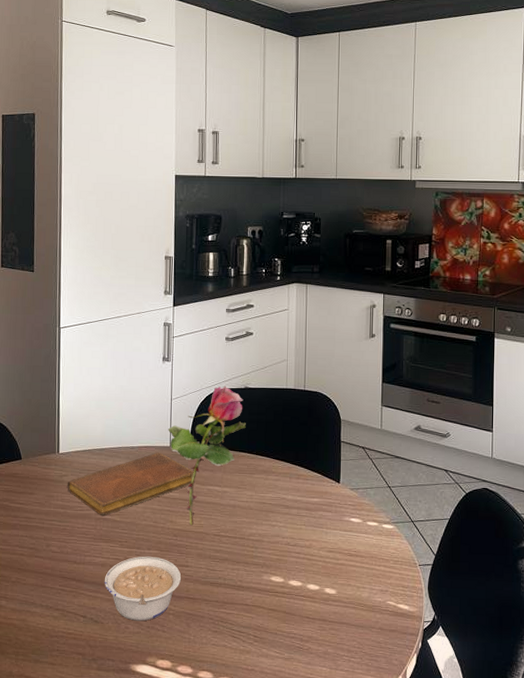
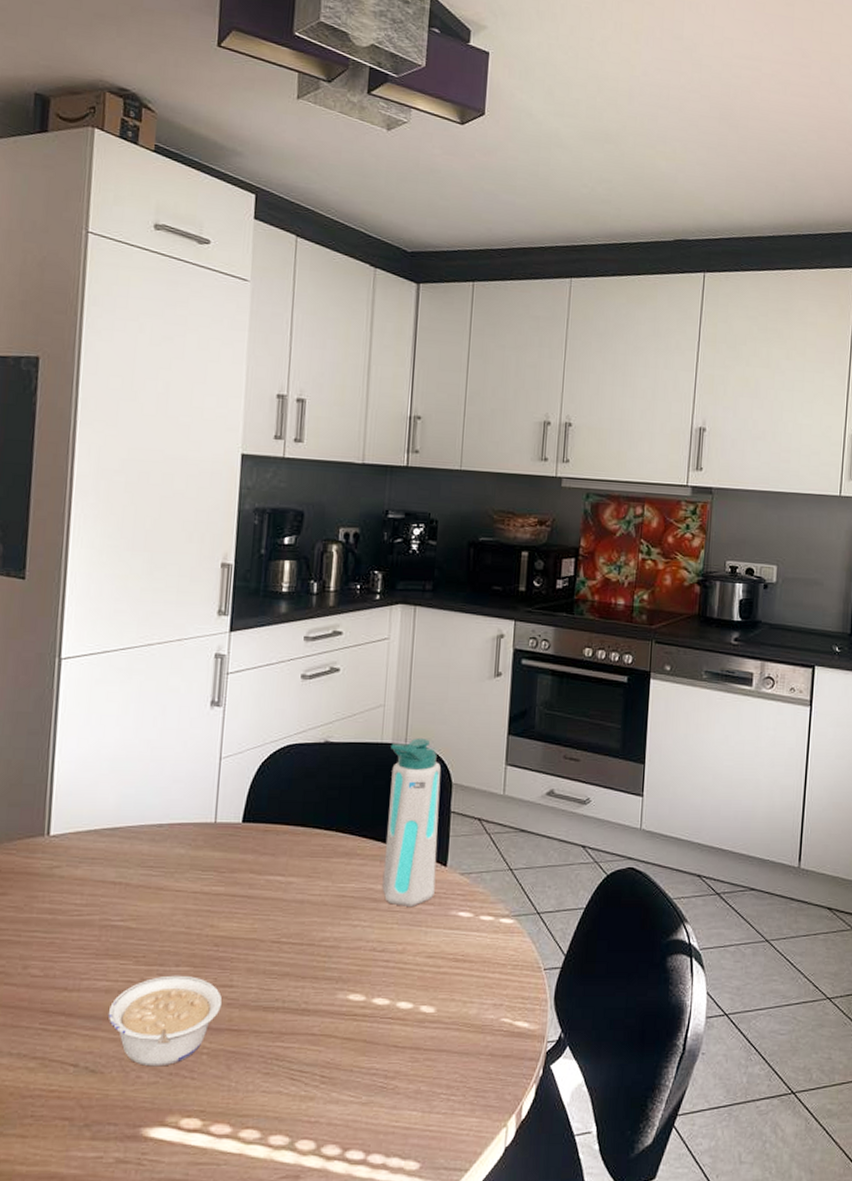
notebook: present [67,452,195,517] -> none [59,831,249,923]
flower: present [168,386,246,526] -> none [213,739,324,930]
water bottle: none [292,385,332,513] -> present [382,739,441,906]

